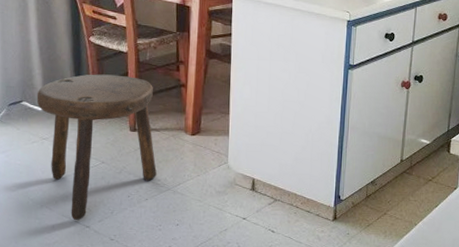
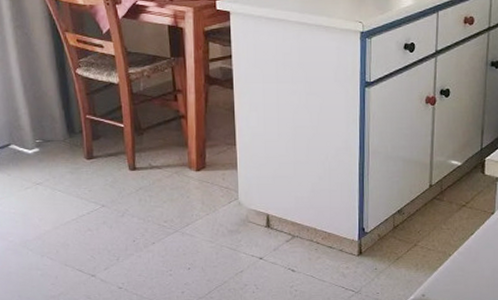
stool: present [36,74,157,220] -> none [25,109,162,269]

